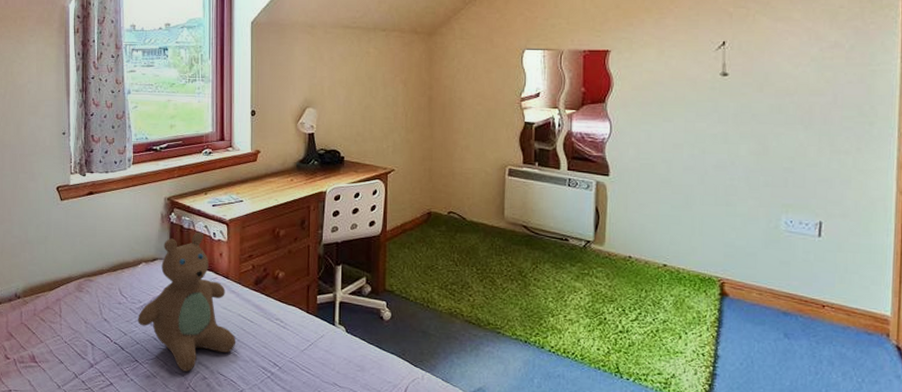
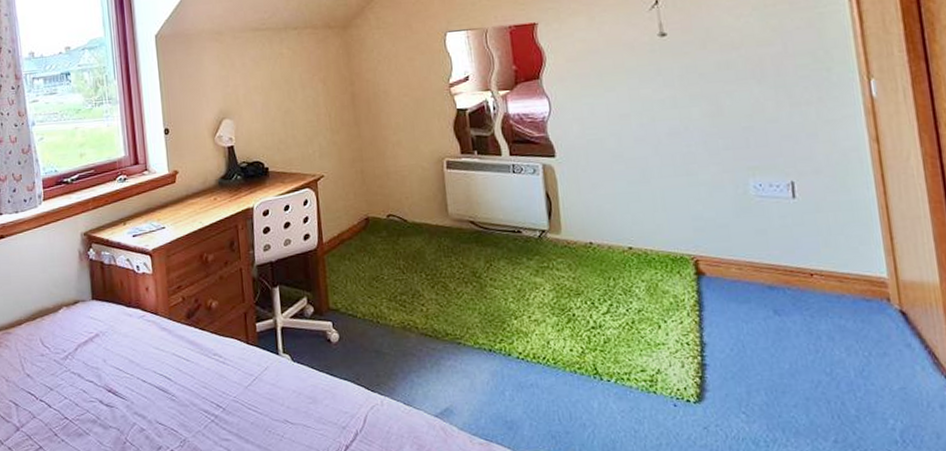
teddy bear: present [138,231,236,372] -> none [63,266,173,424]

